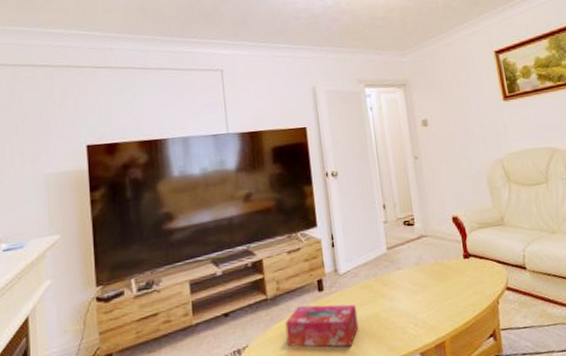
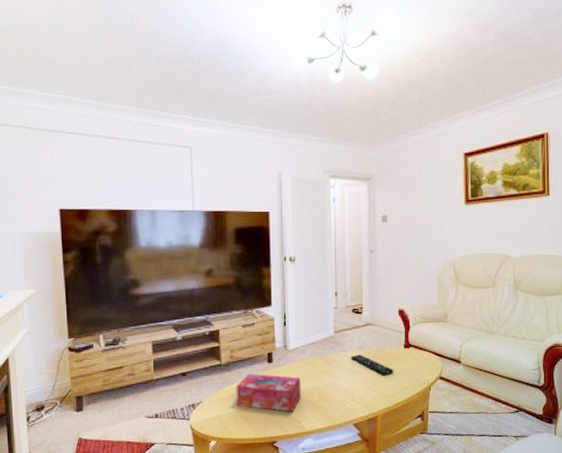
remote control: none [407,271,456,293] -> present [350,354,393,376]

